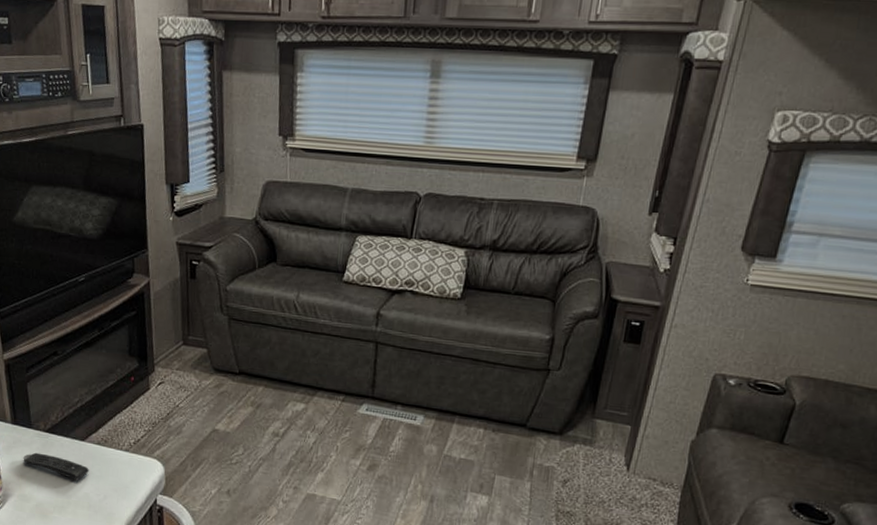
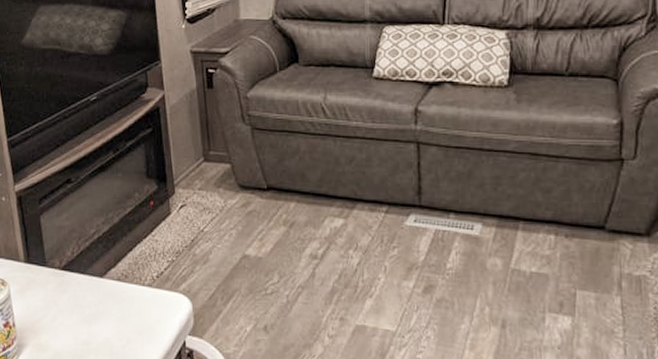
remote control: present [23,452,89,482] -> none [38,294,109,325]

